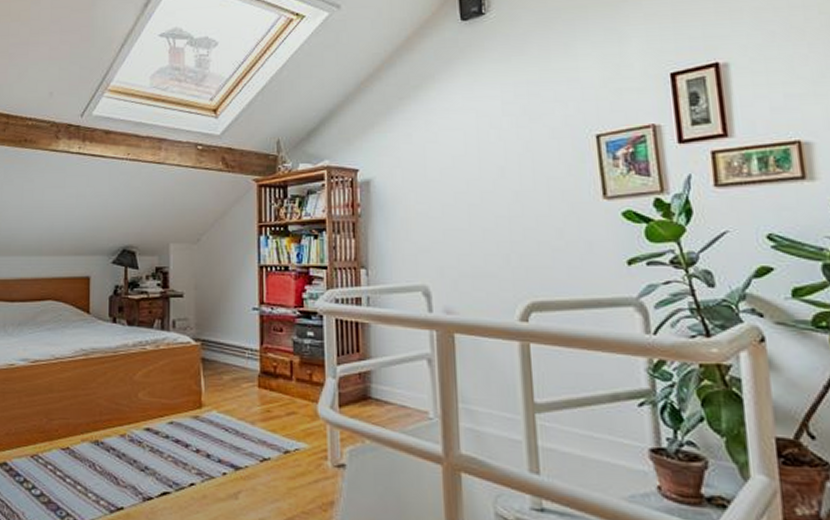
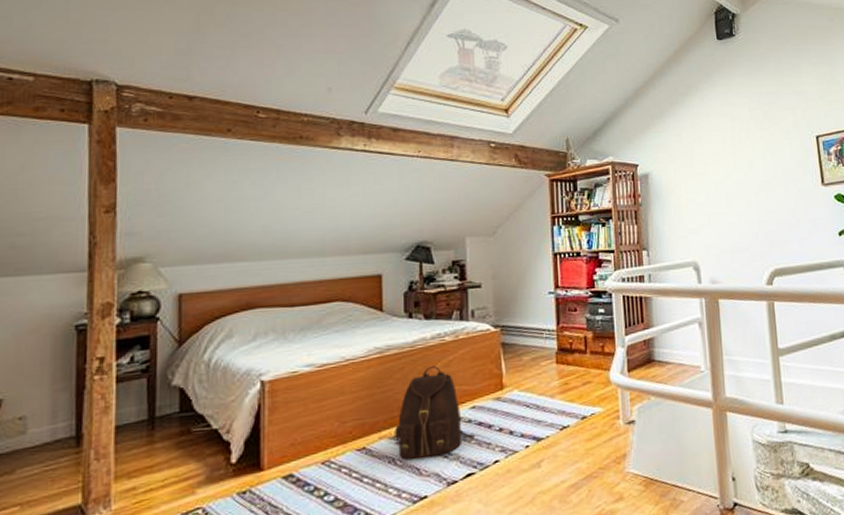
backpack: none [94,373,173,468] -> present [394,365,476,460]

